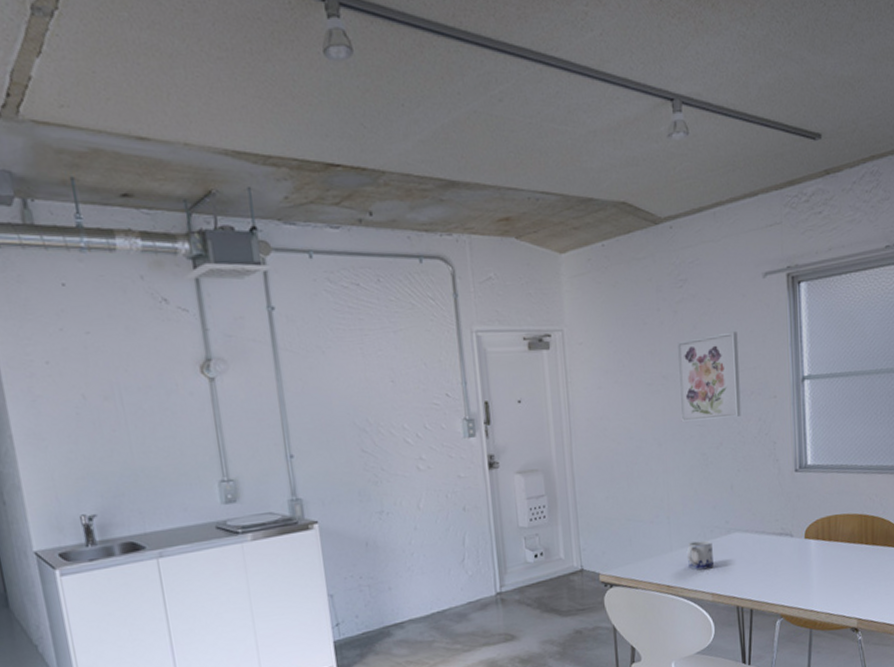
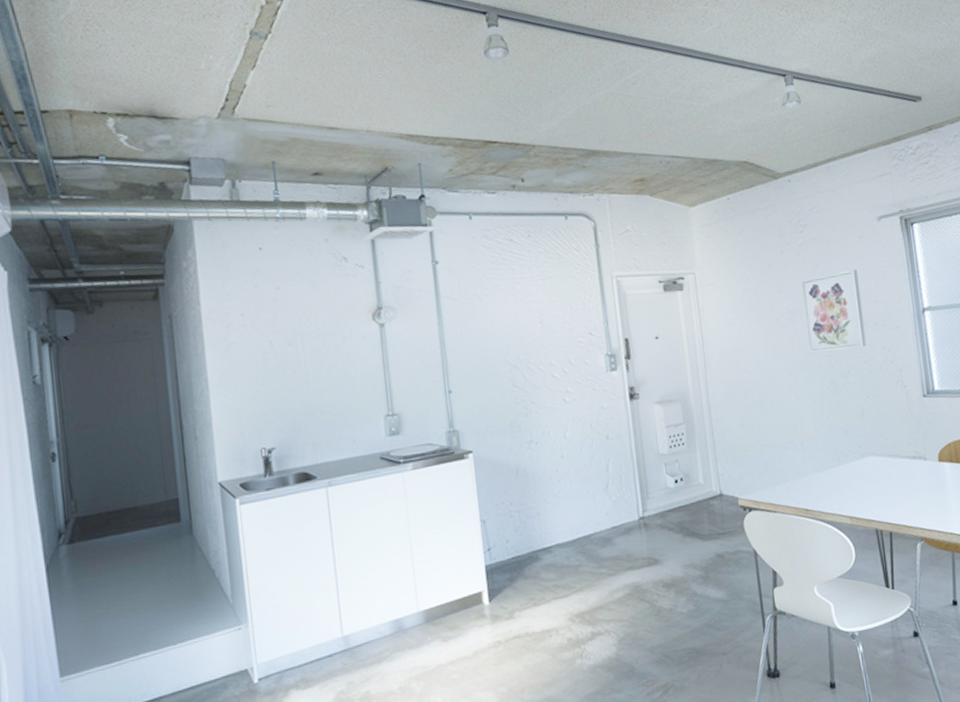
mug: present [686,540,714,570] -> none [822,464,850,494]

